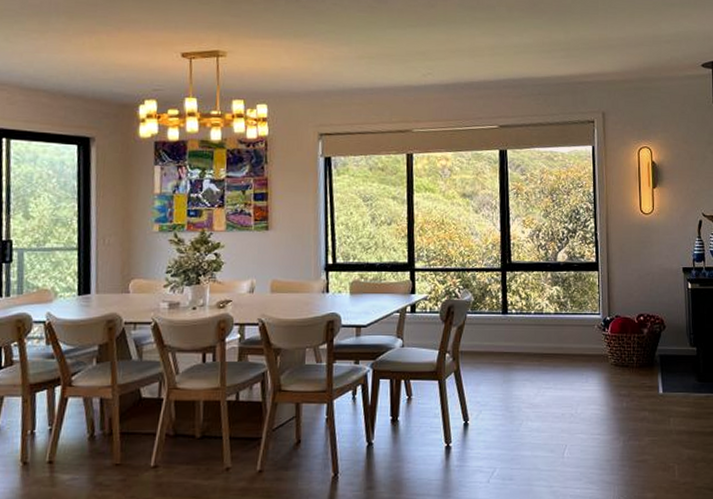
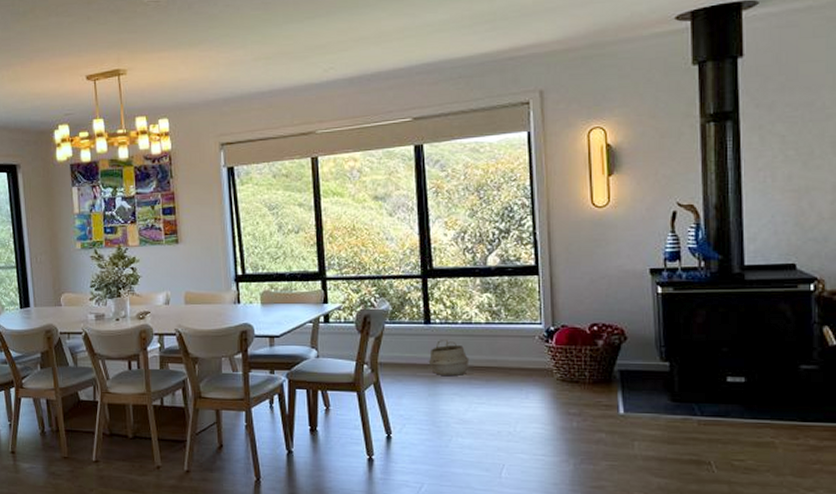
woven basket: none [504,329,540,362] -> present [428,340,470,376]

